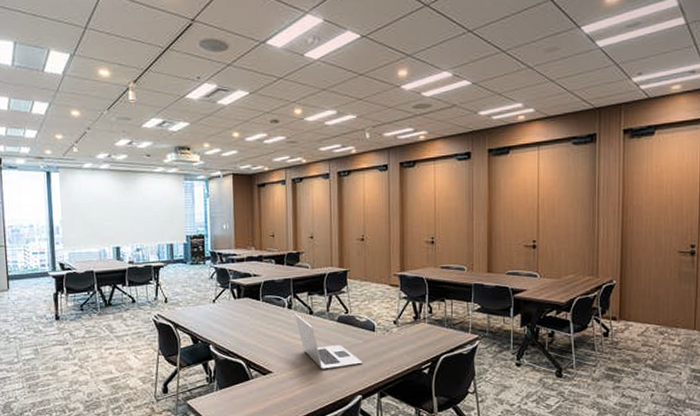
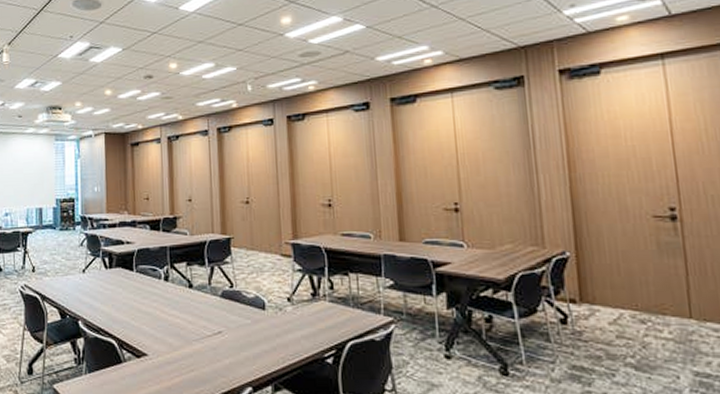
laptop: present [294,313,363,369] -> none [171,287,252,354]

